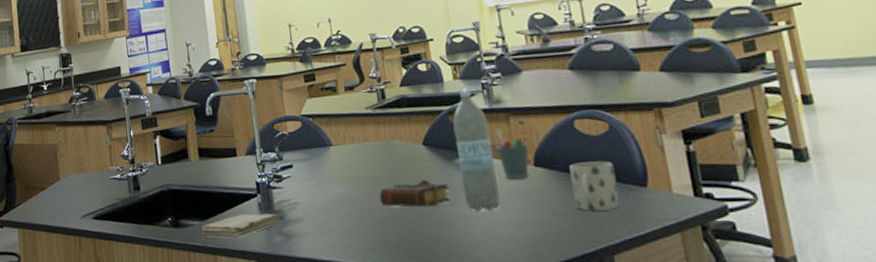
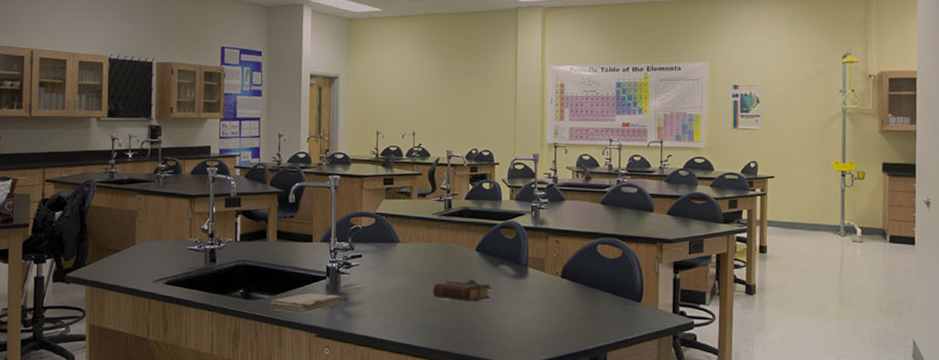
water bottle: present [453,88,500,212] -> none [501,208,532,310]
pen holder: present [495,129,529,179] -> none [534,244,559,286]
mug: present [569,161,620,211] -> none [586,278,620,318]

